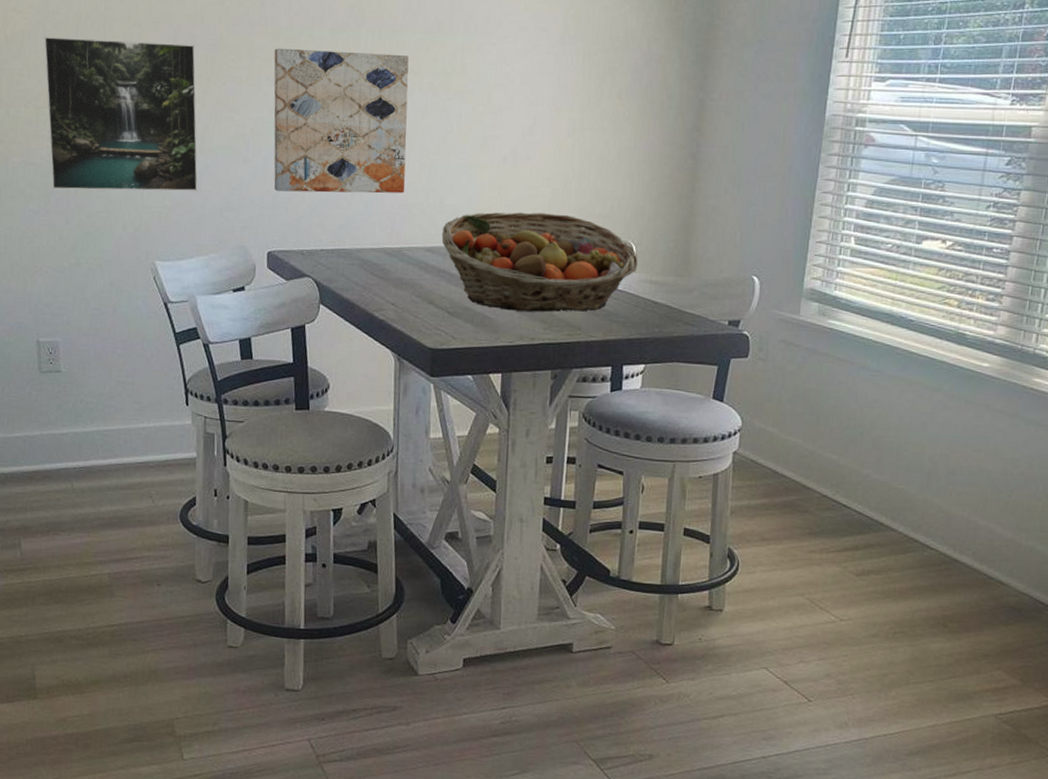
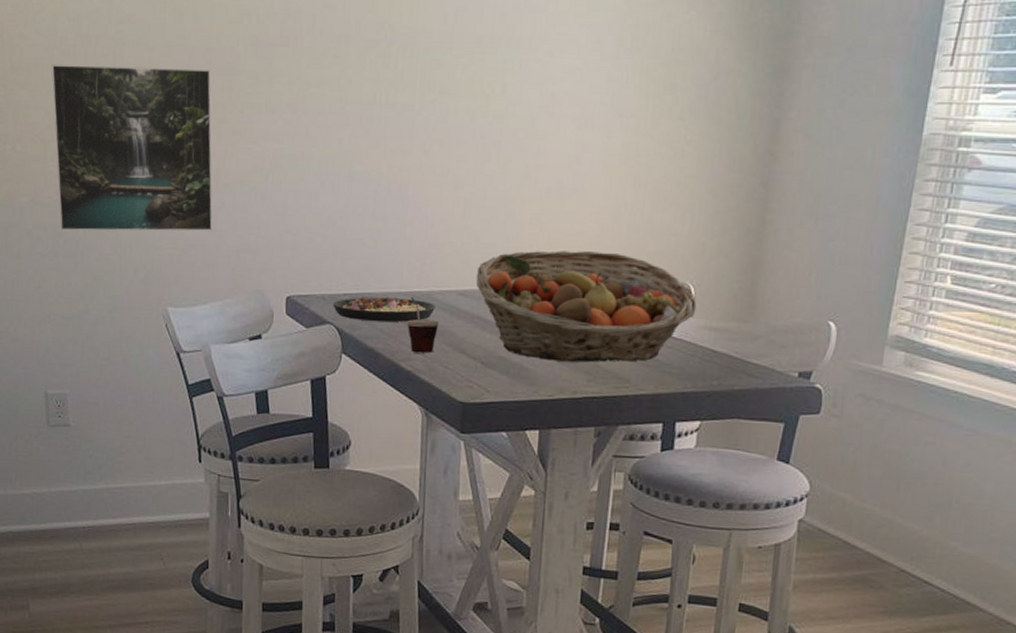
wall art: present [274,48,409,194] -> none [294,71,444,231]
plate: none [311,252,405,276] -> present [333,296,435,322]
cup: none [379,253,409,304] -> present [407,297,440,354]

